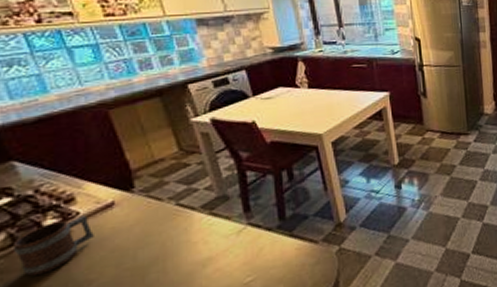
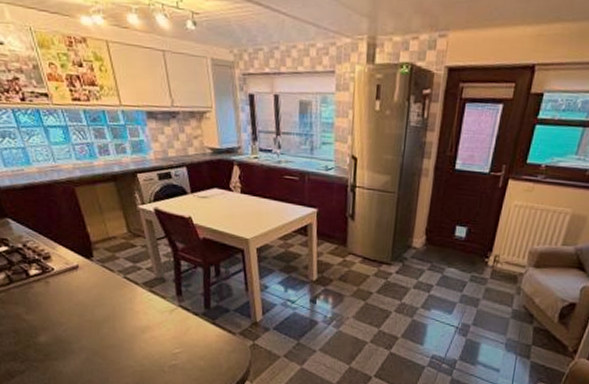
mug: present [14,215,94,276] -> none [11,272,64,310]

